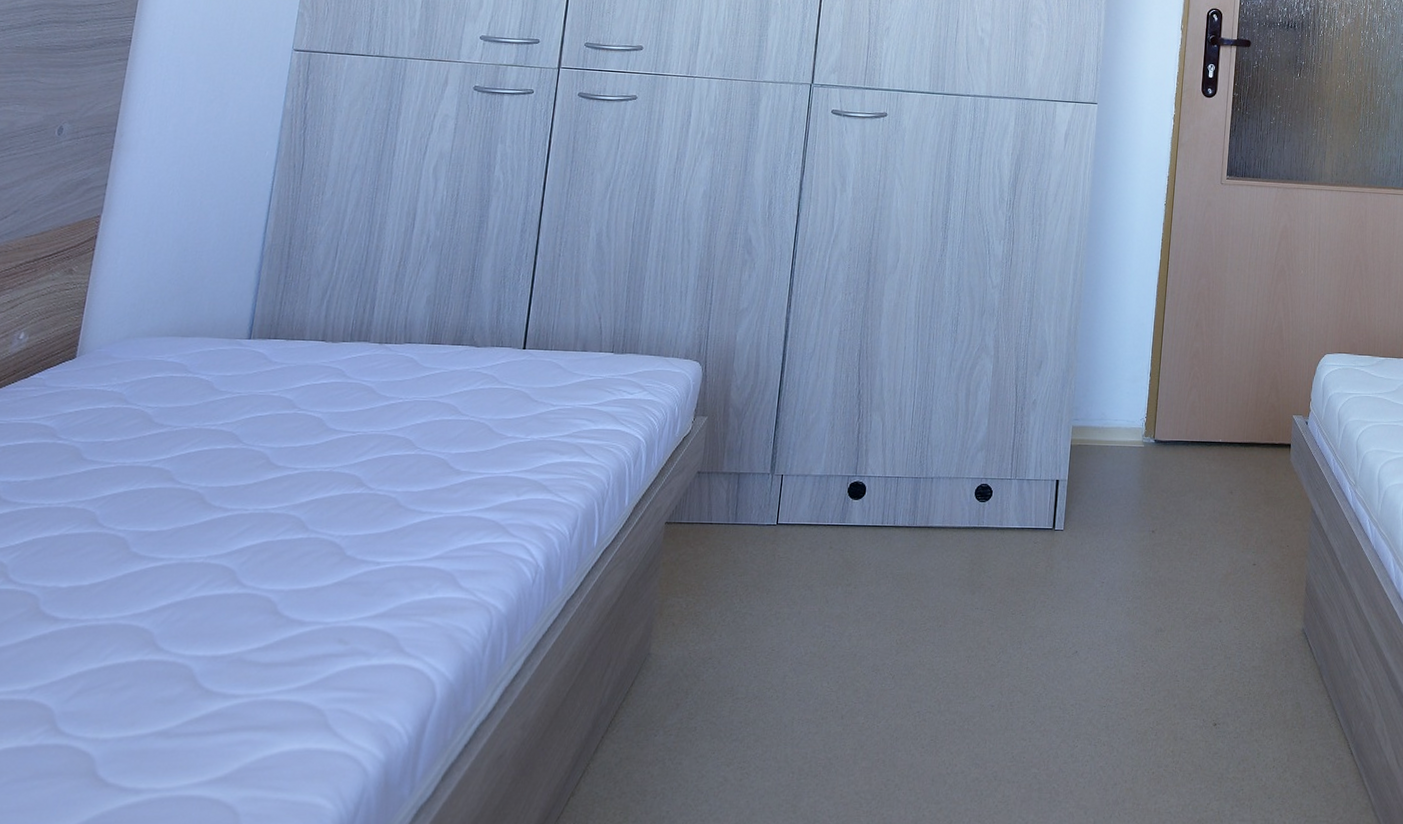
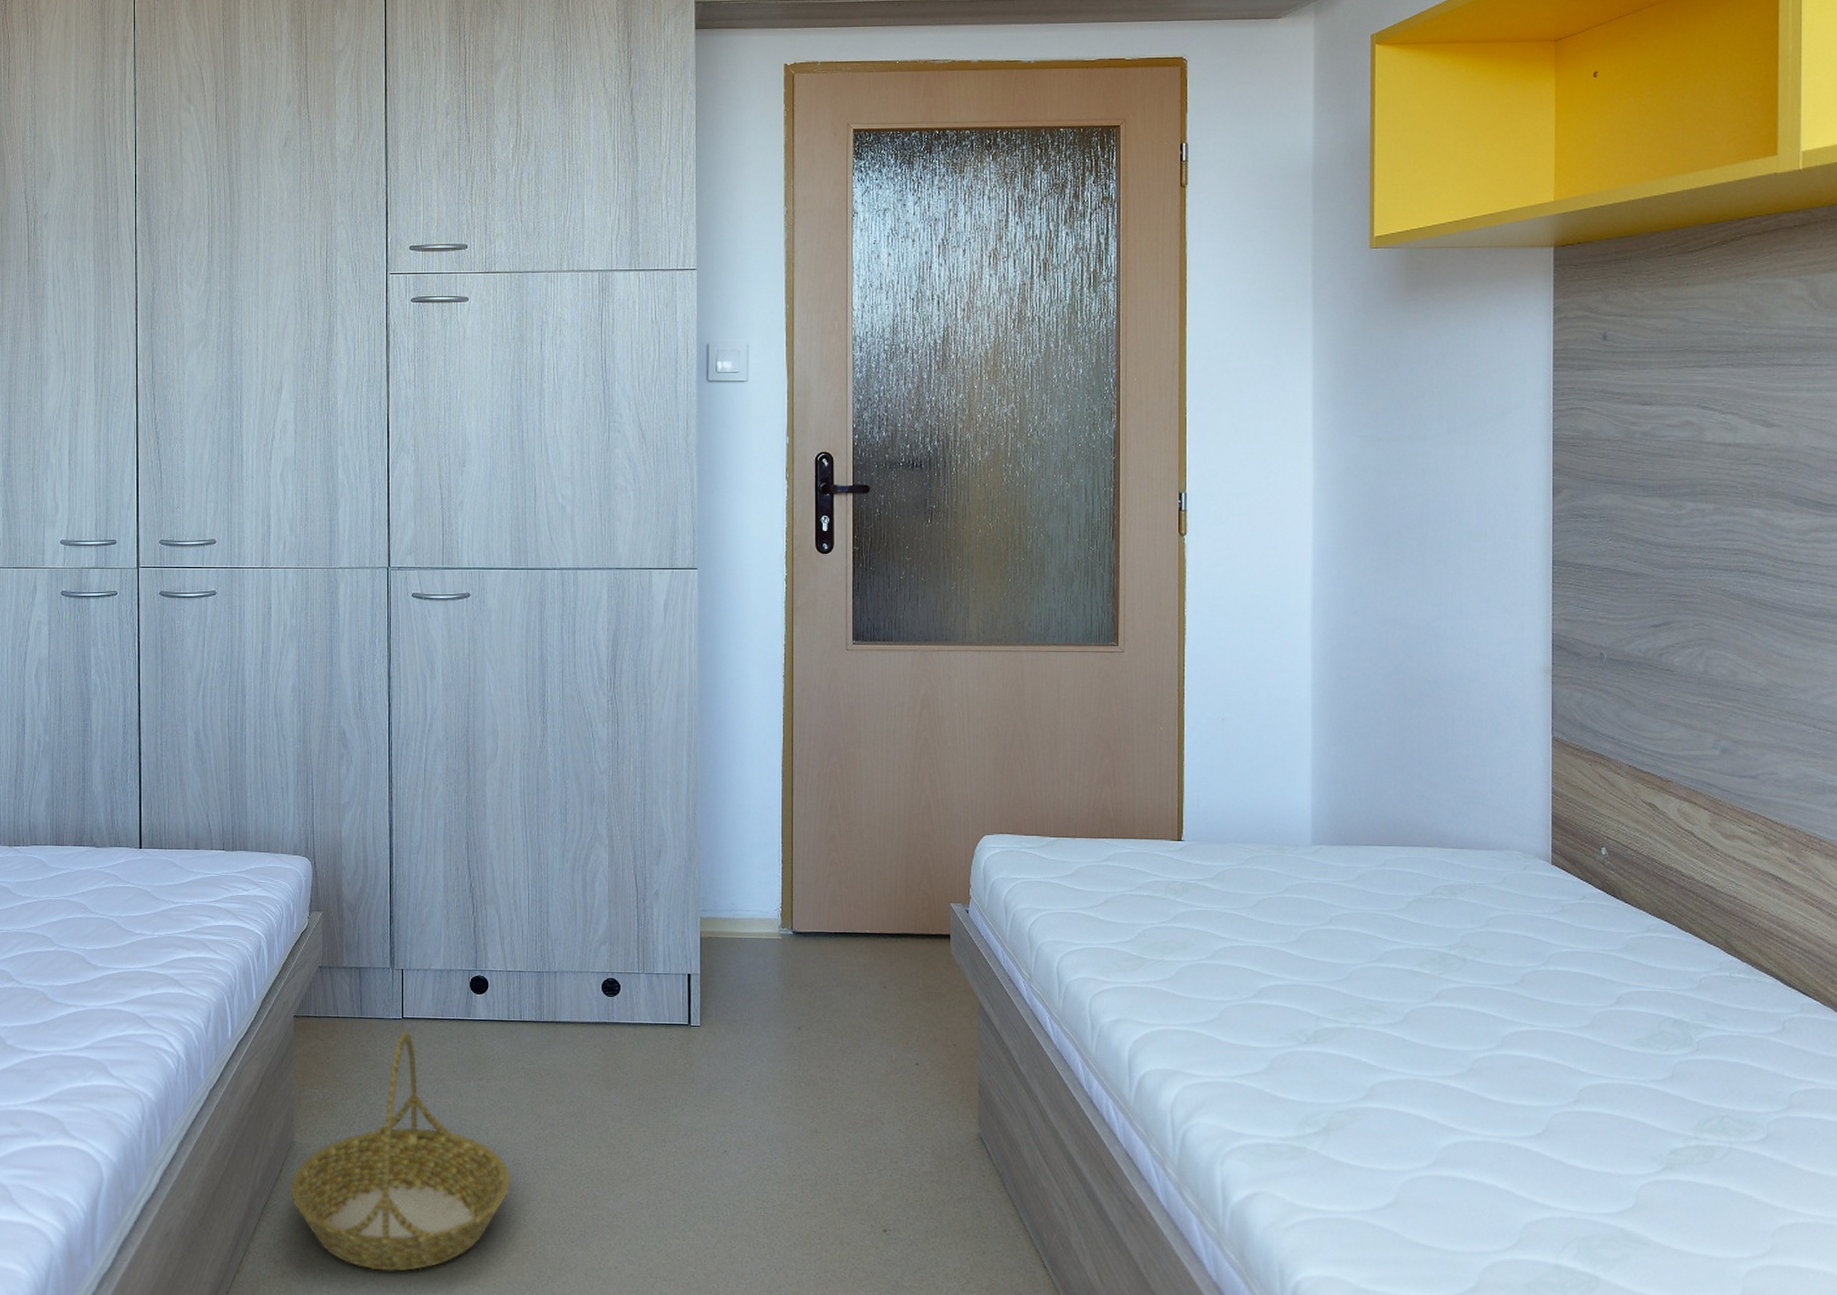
basket: none [639,537,868,786] -> present [290,1031,511,1271]

